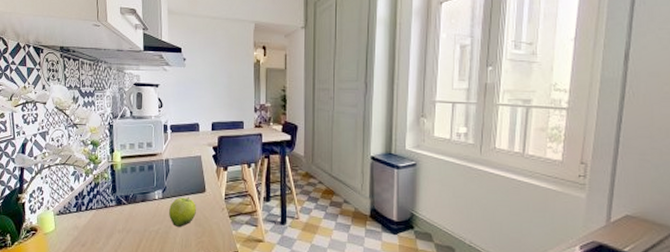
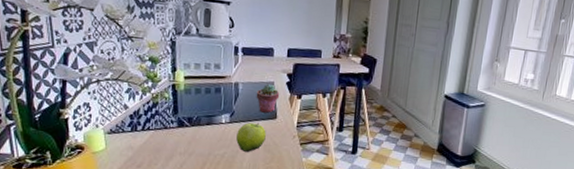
potted succulent: none [185,158,207,187] -> present [256,83,280,113]

